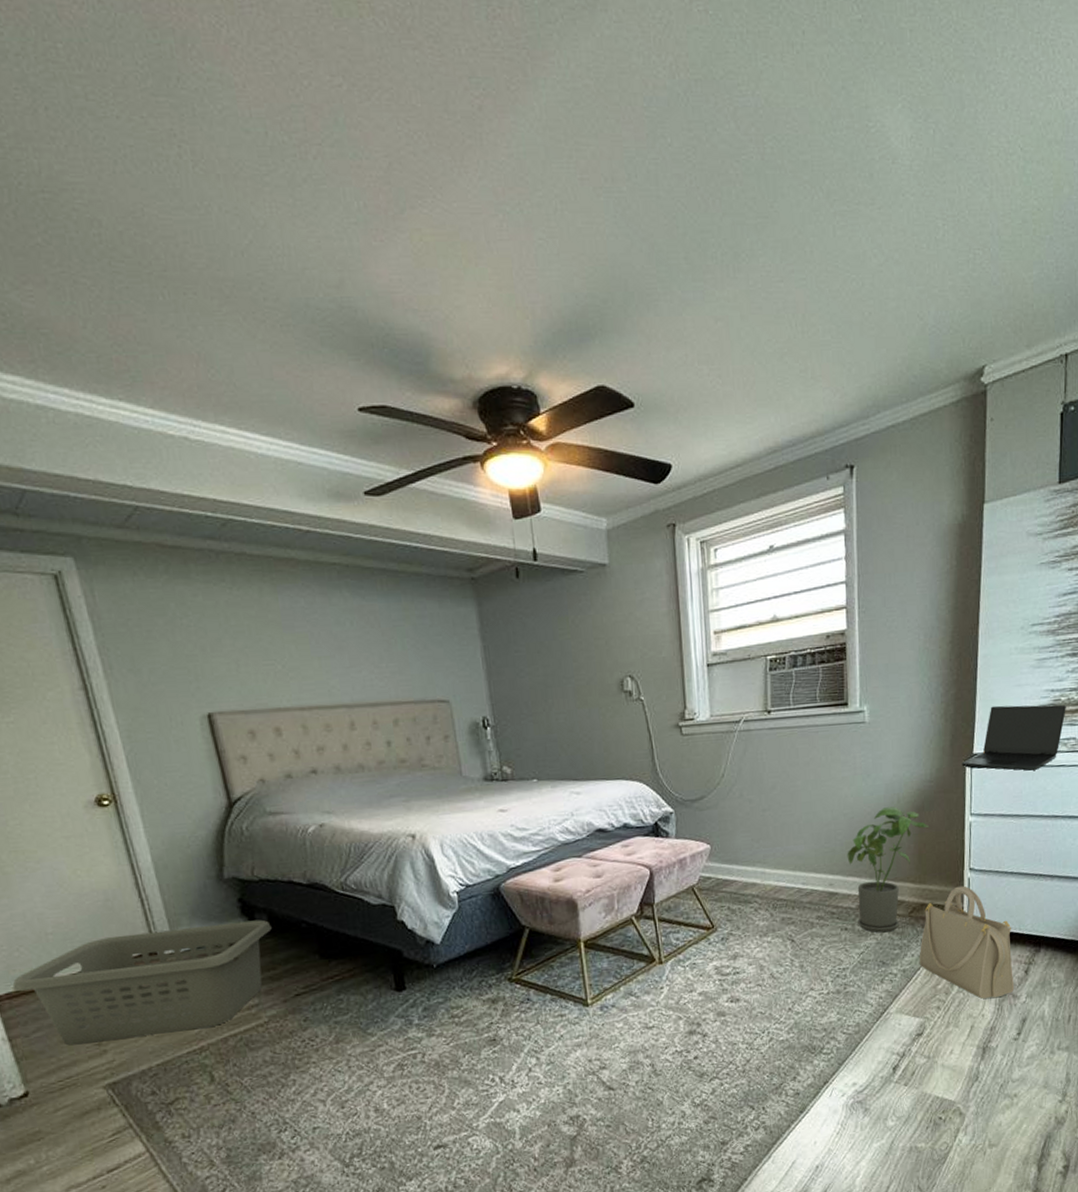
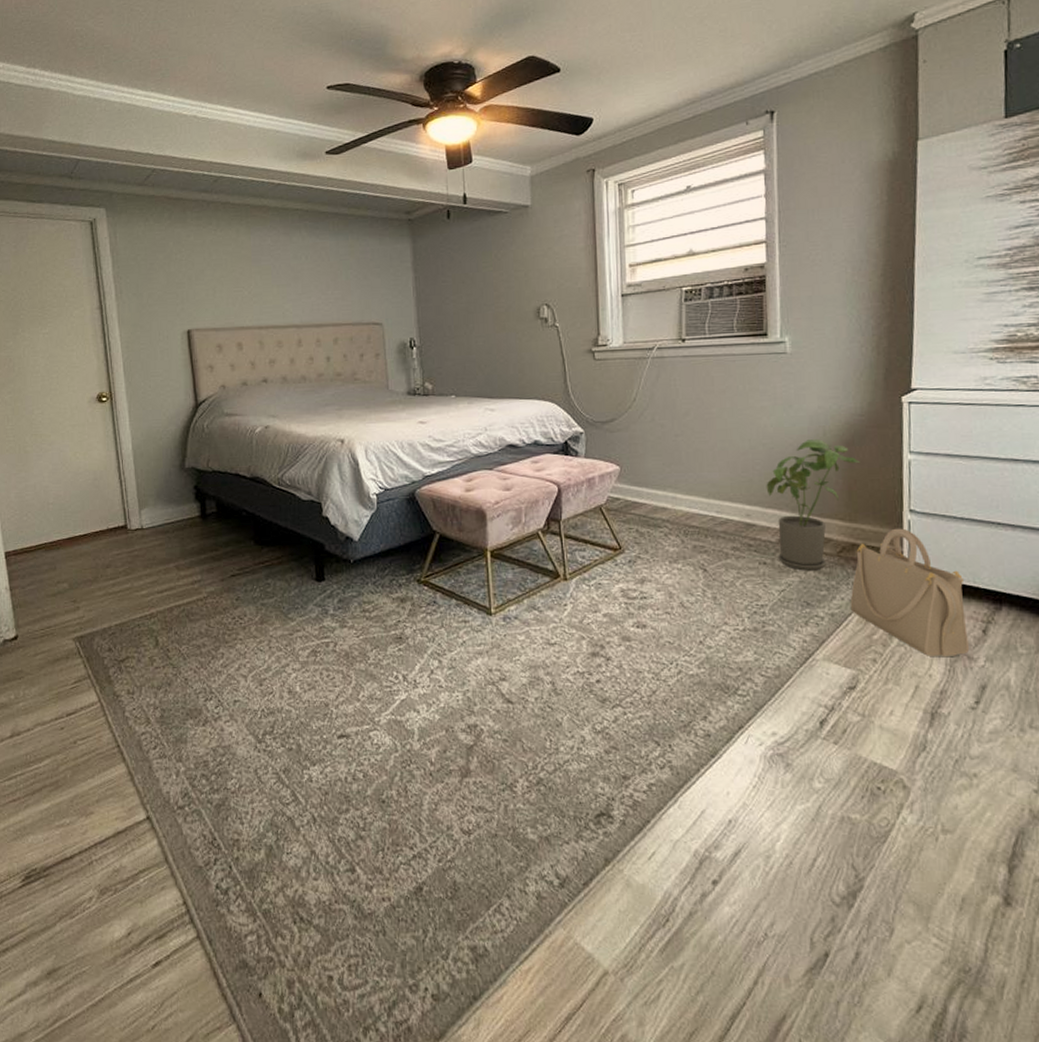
laundry basket: present [12,919,273,1045] -> none [19,505,219,600]
laptop: present [962,705,1066,771] -> none [897,340,1024,409]

